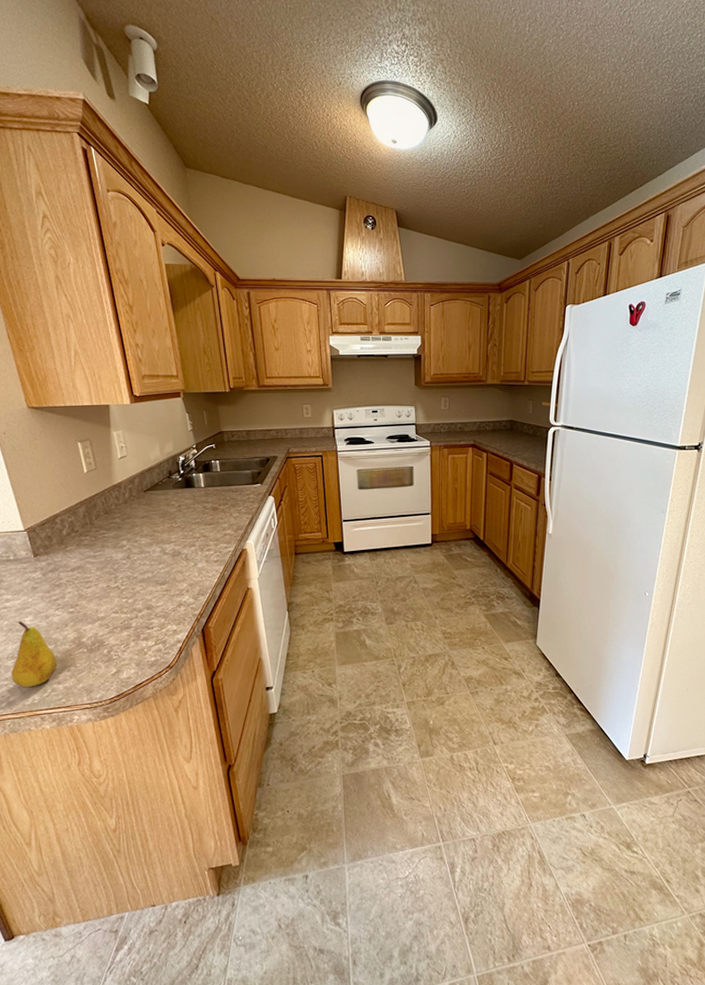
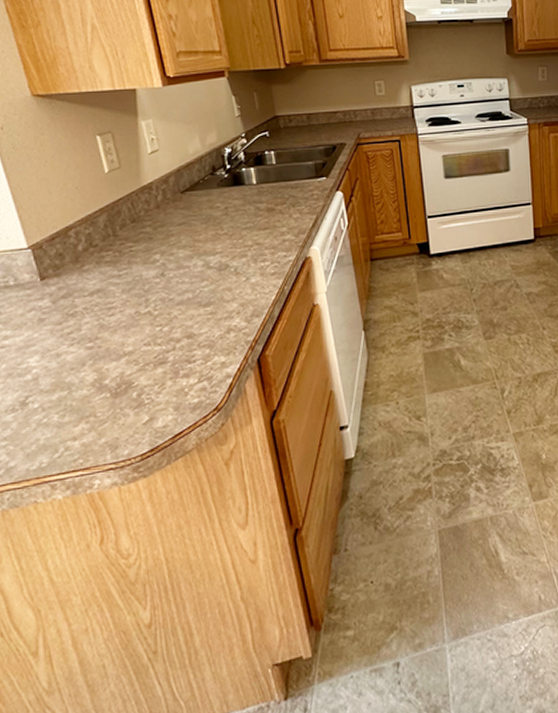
fruit: present [12,620,57,687] -> none [12,362,72,448]

